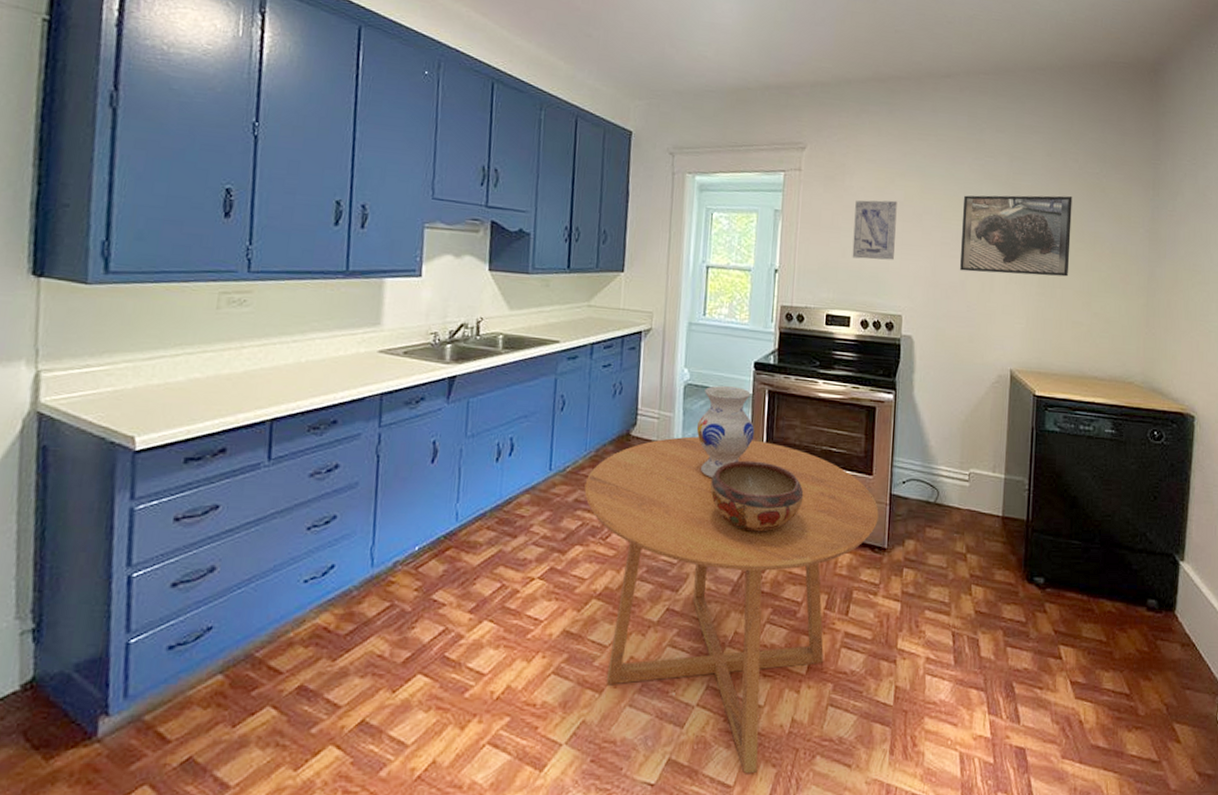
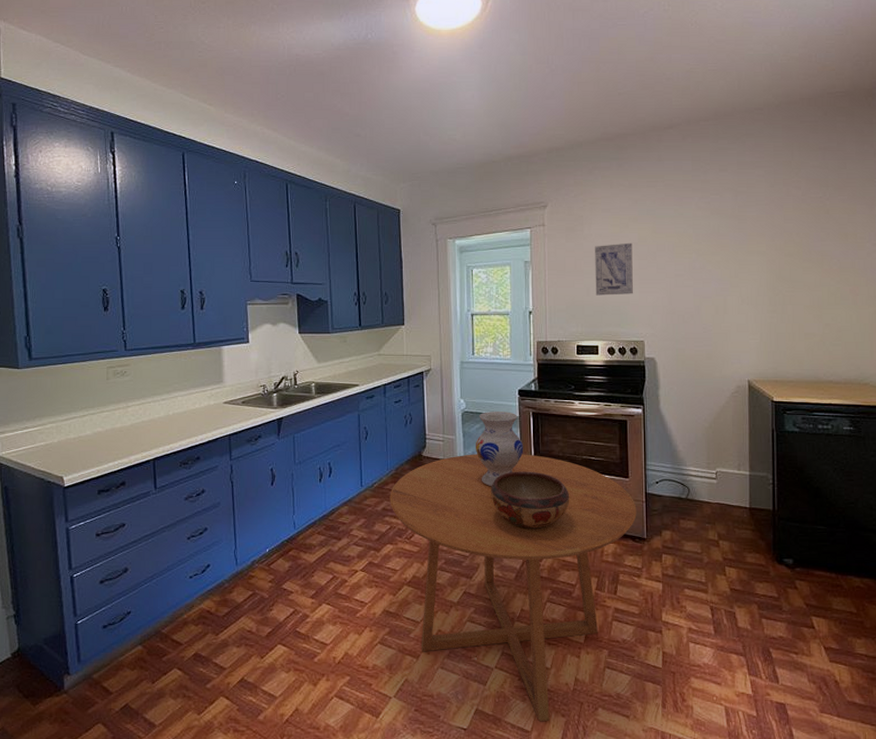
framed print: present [960,195,1072,277] -> none [693,221,798,298]

